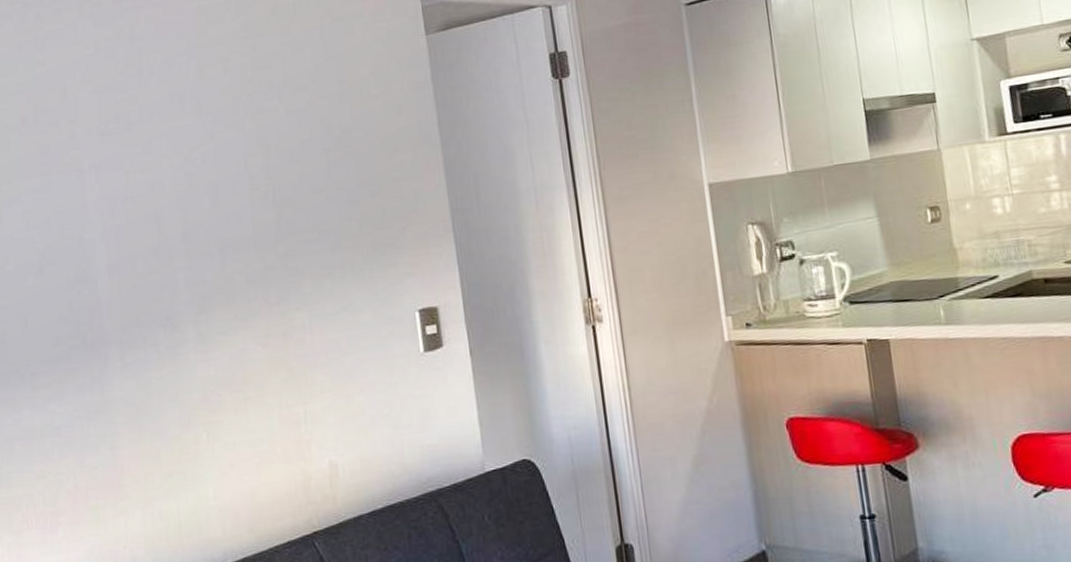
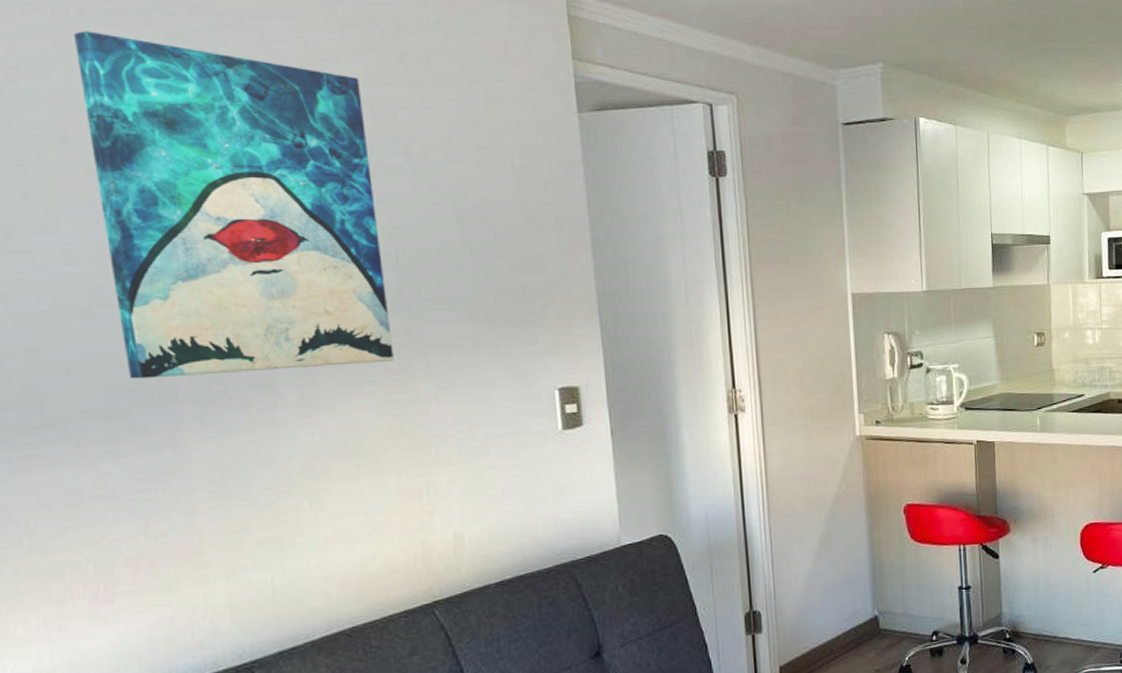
wall art: none [31,29,274,327] -> present [73,31,394,379]

